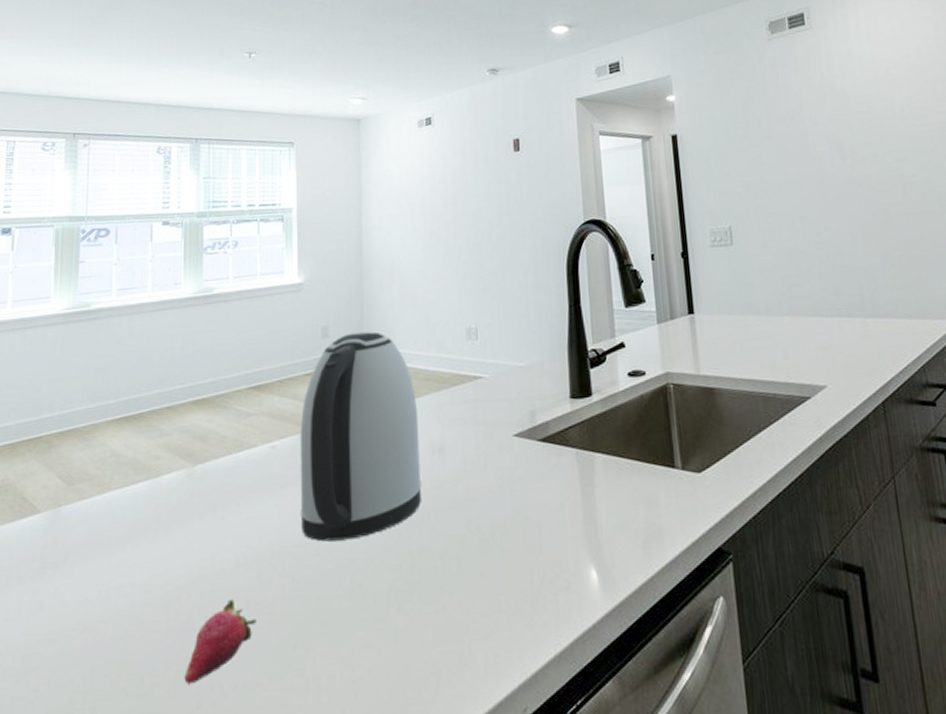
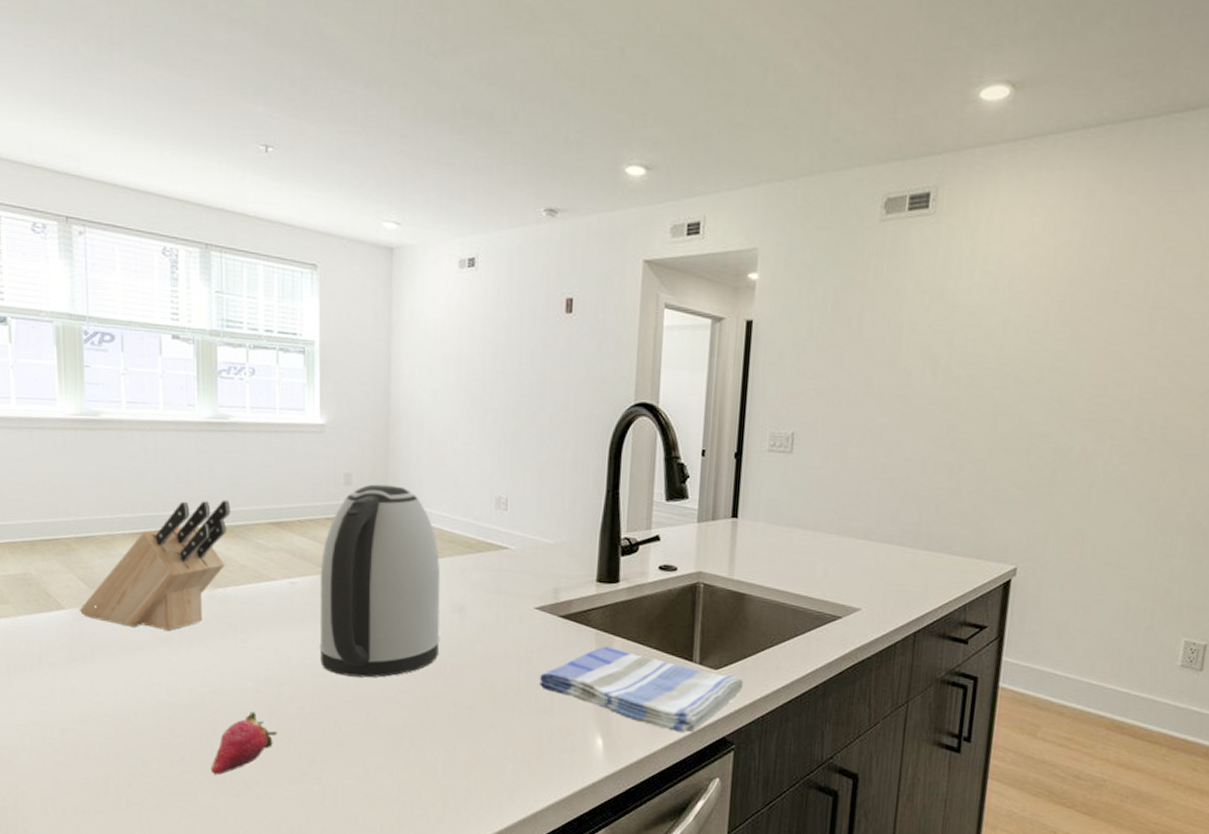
knife block: none [54,370,212,522] -> present [79,499,230,630]
dish towel: none [525,464,730,549] -> present [540,646,744,732]

